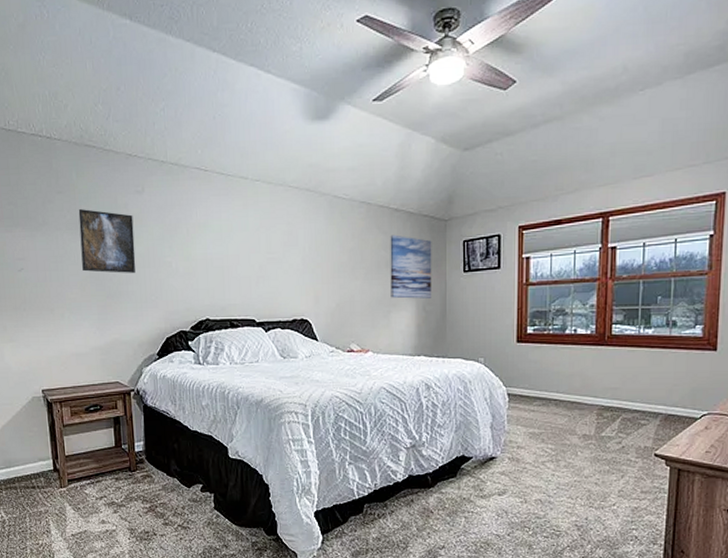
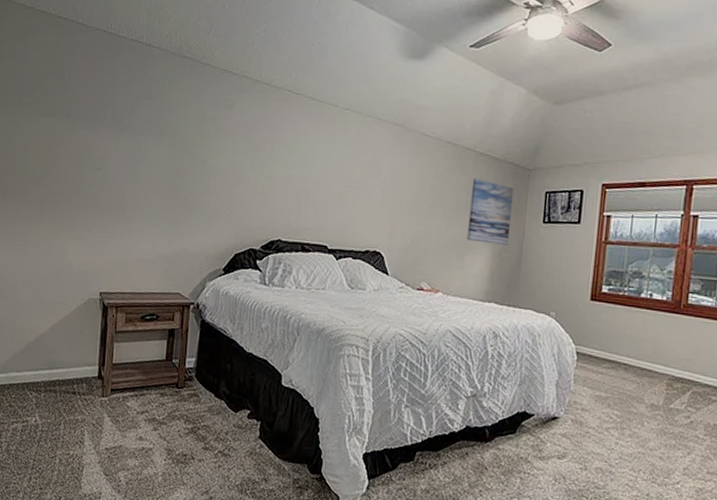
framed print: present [78,209,136,273] -> none [161,117,219,185]

